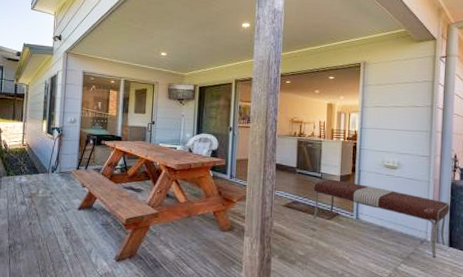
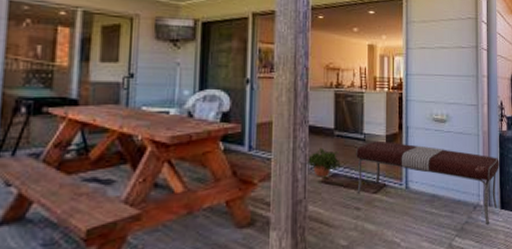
potted plant: none [273,180,301,204] -> present [306,147,341,179]

